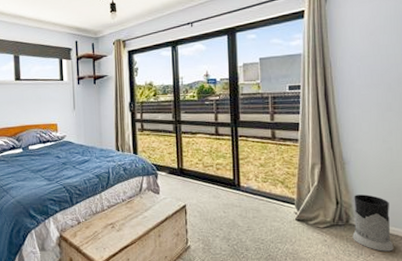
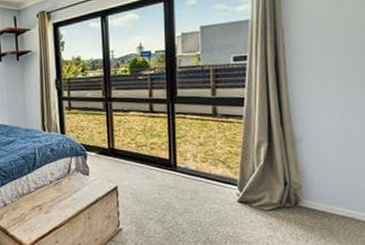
air purifier: present [352,194,394,252] -> none [301,175,349,235]

